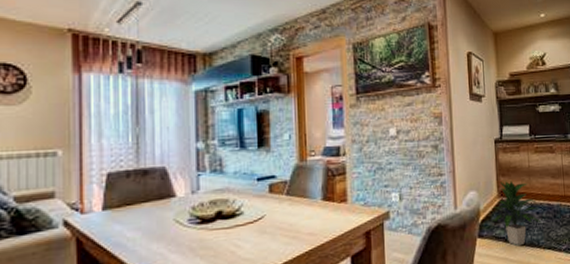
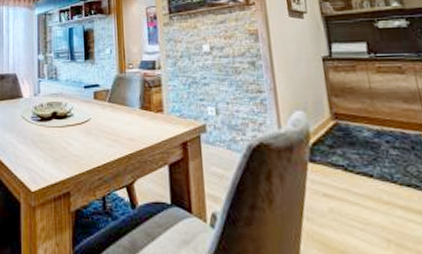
indoor plant: present [492,181,542,247] -> none [325,103,394,178]

